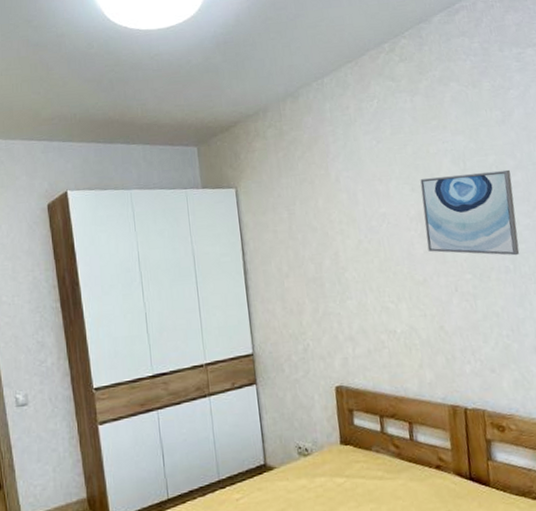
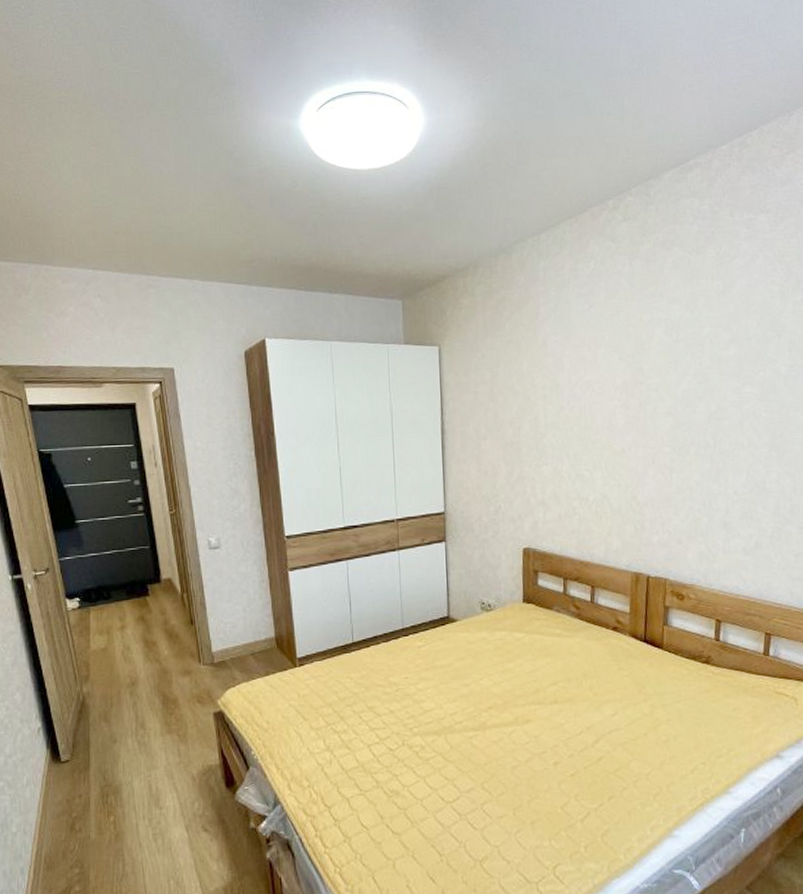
wall art: present [420,169,520,256] -> none [629,343,725,432]

